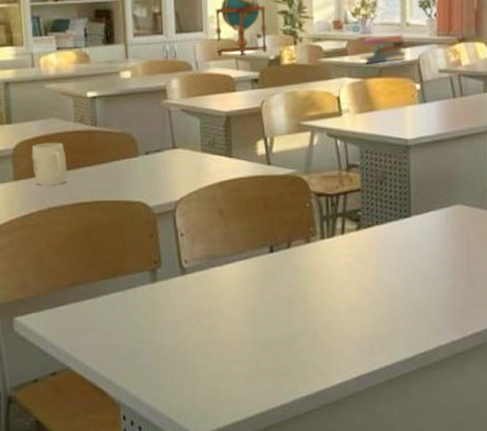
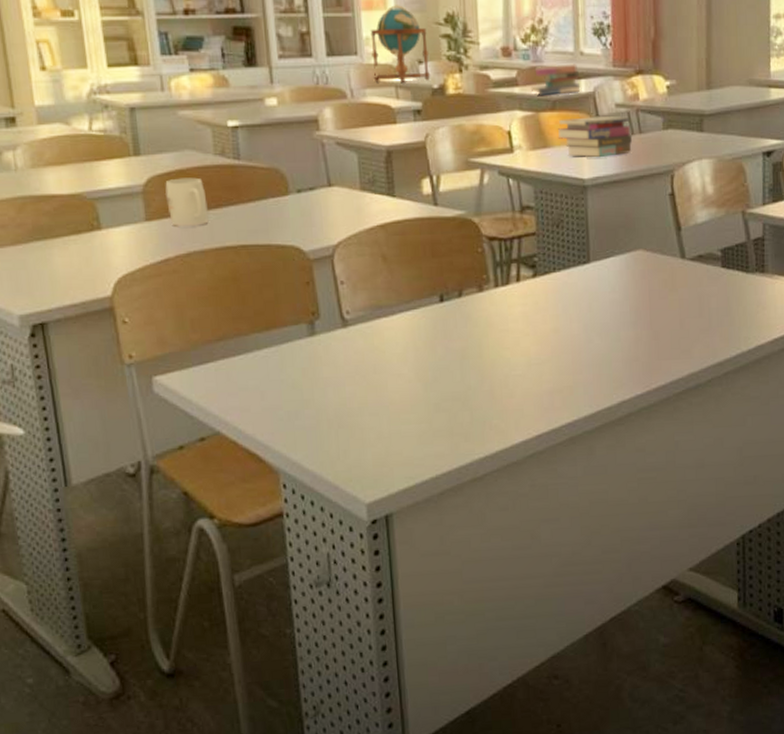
books: none [384,81,454,120] -> present [558,116,633,158]

